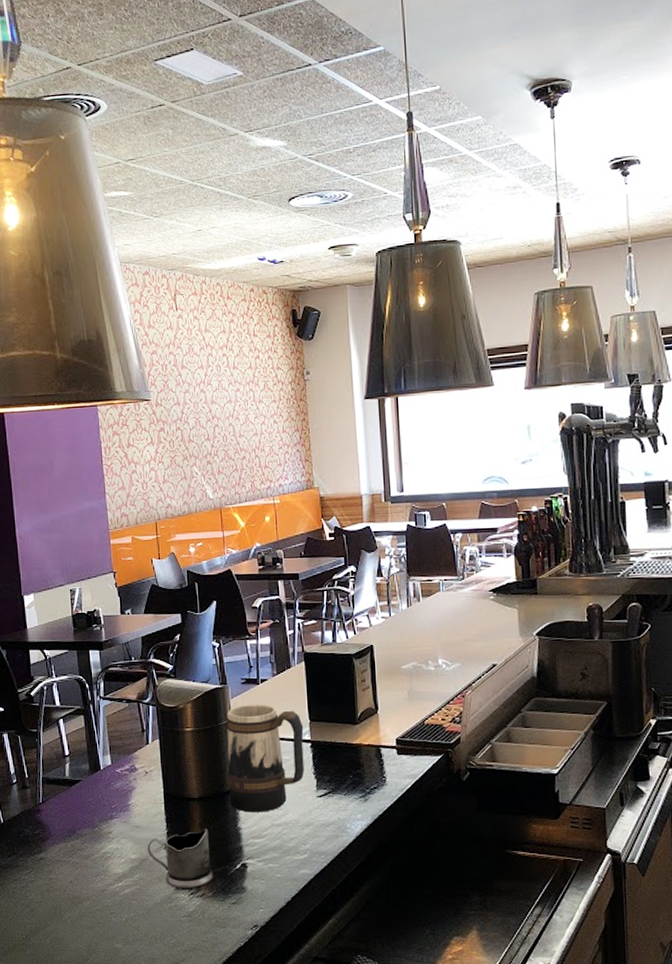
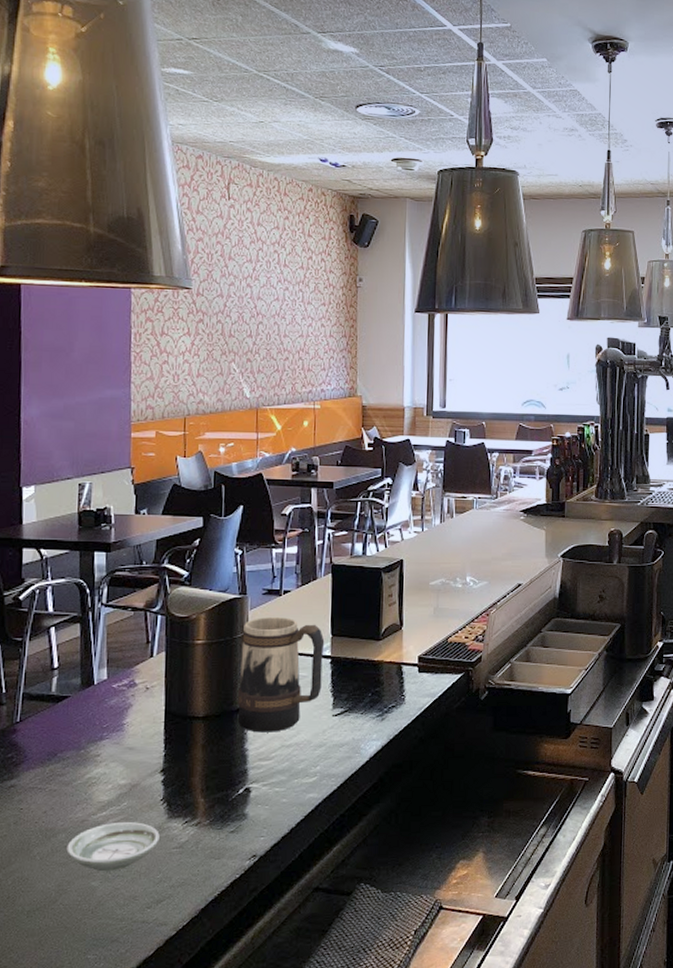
saucer: none [92,891,171,936] -> present [66,821,161,872]
tea glass holder: present [147,828,214,888] -> none [139,750,213,817]

